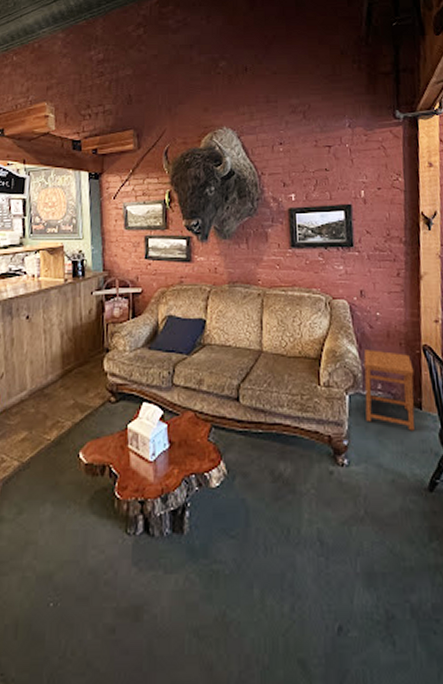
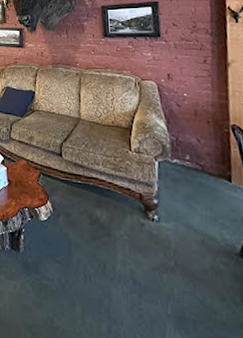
side table: present [363,349,415,431] -> none [171,124,225,200]

